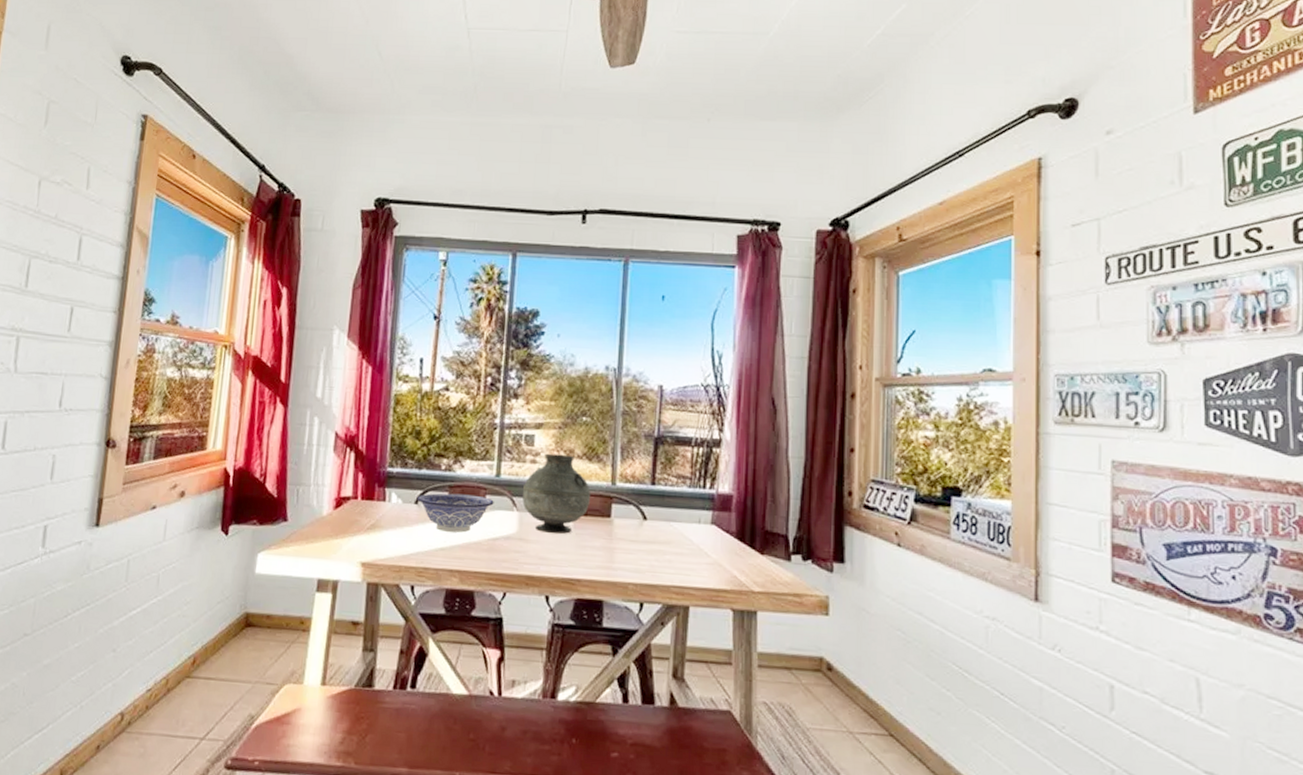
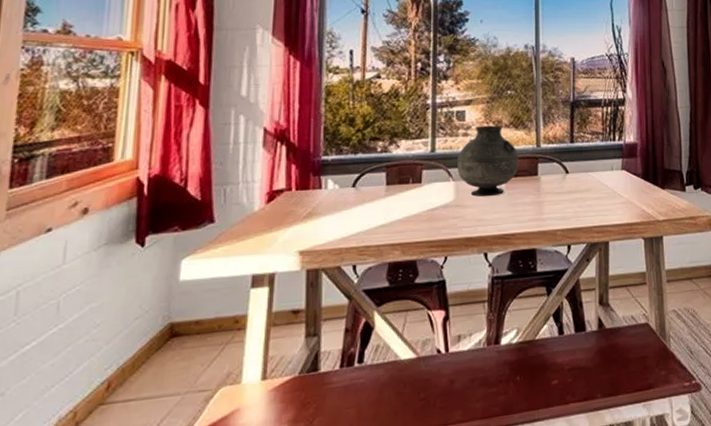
decorative bowl: present [416,493,494,533] -> none [354,171,431,209]

